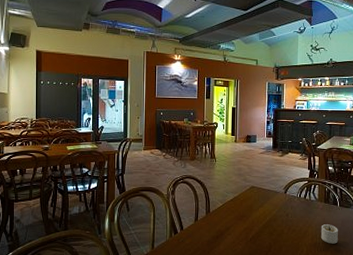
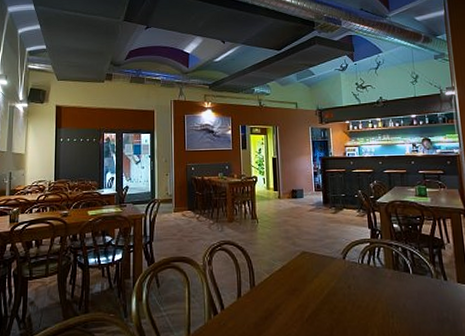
candle: present [321,224,338,244] -> none [393,298,416,324]

